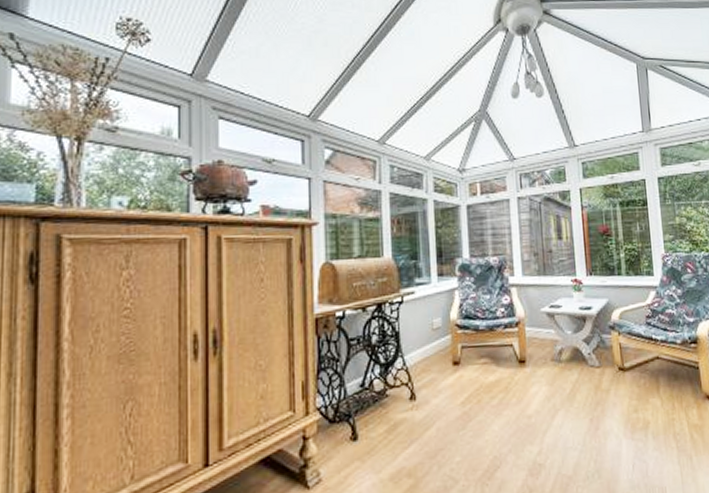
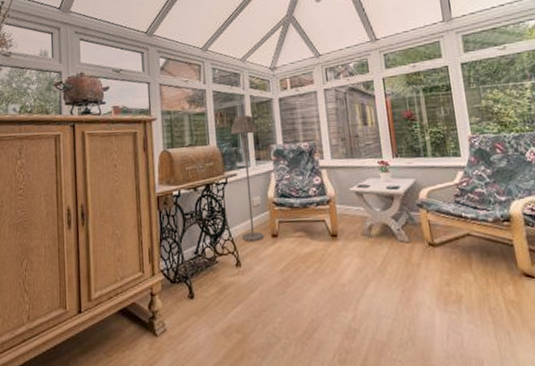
floor lamp: none [409,223,443,371] -> present [230,115,264,242]

